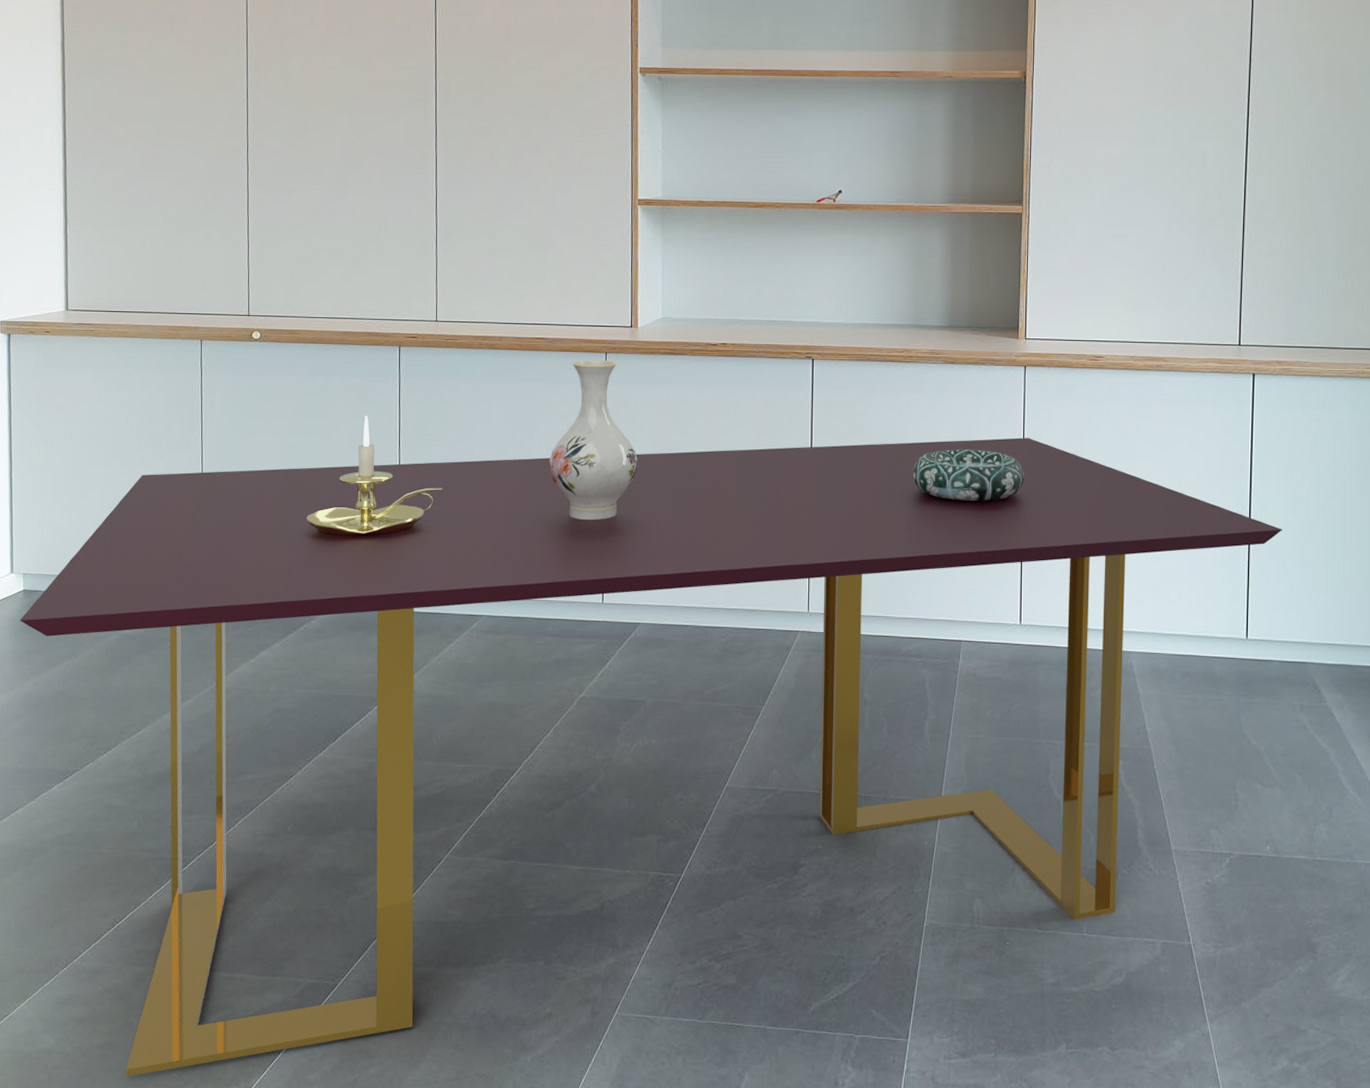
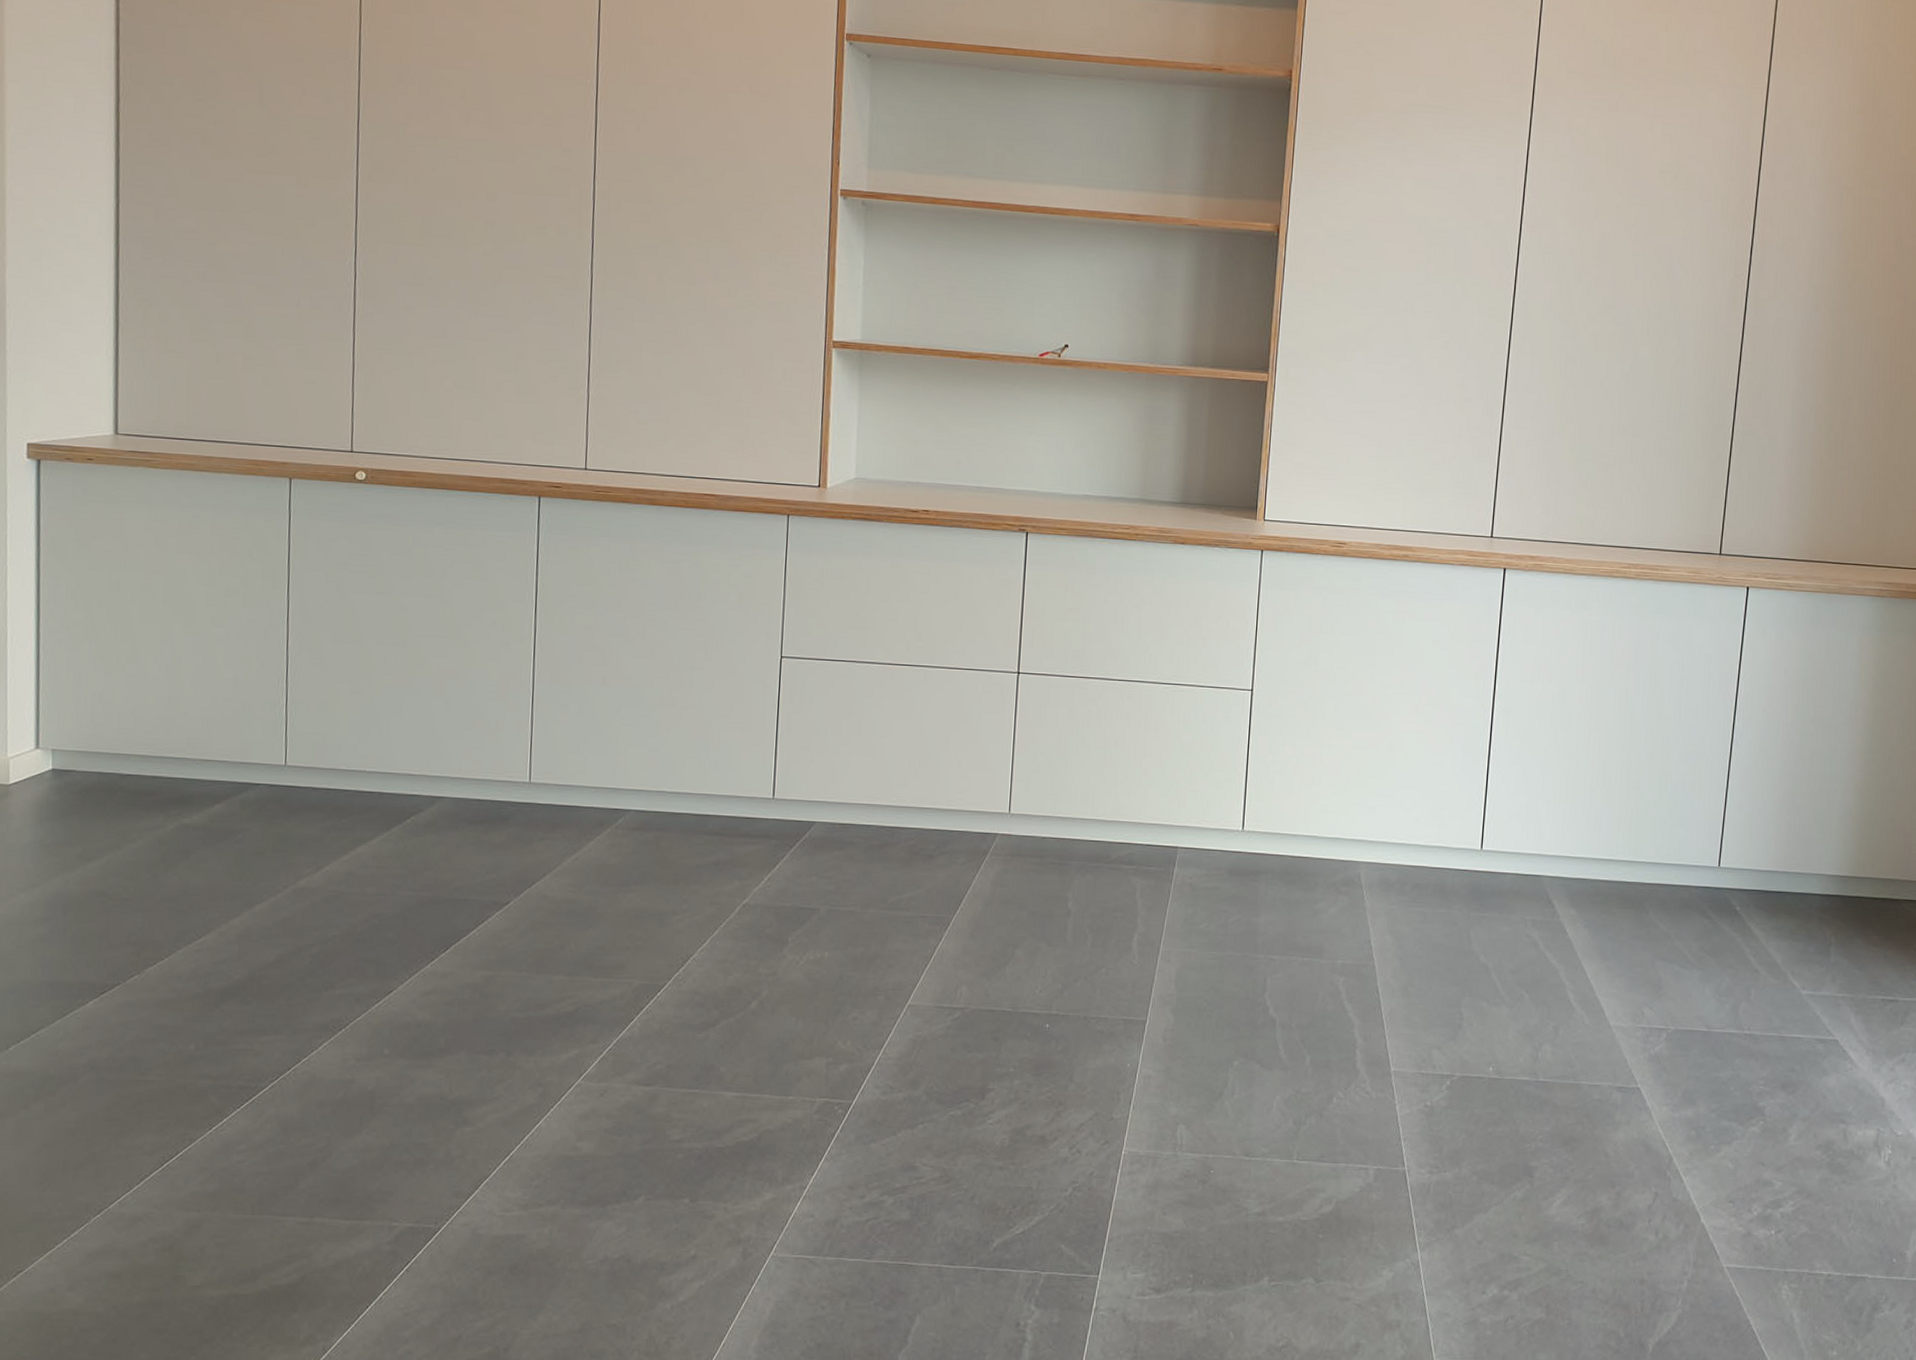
dining table: present [19,438,1283,1077] -> none [46,628,1526,1339]
candle holder: present [306,416,443,537] -> none [417,576,587,717]
vase: present [549,360,638,520] -> none [716,522,821,705]
decorative bowl: present [912,449,1025,501] -> none [1132,638,1256,696]

